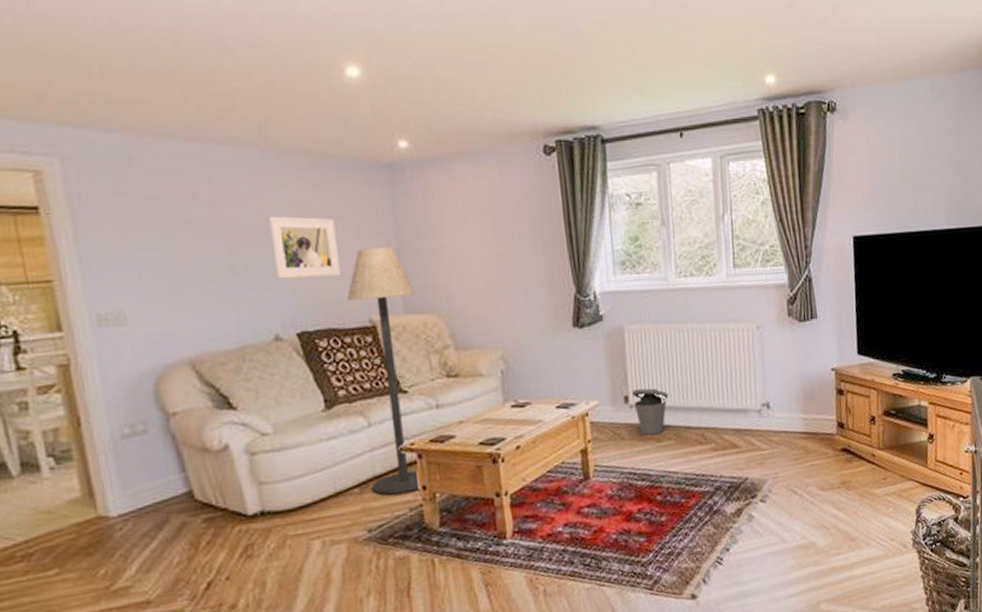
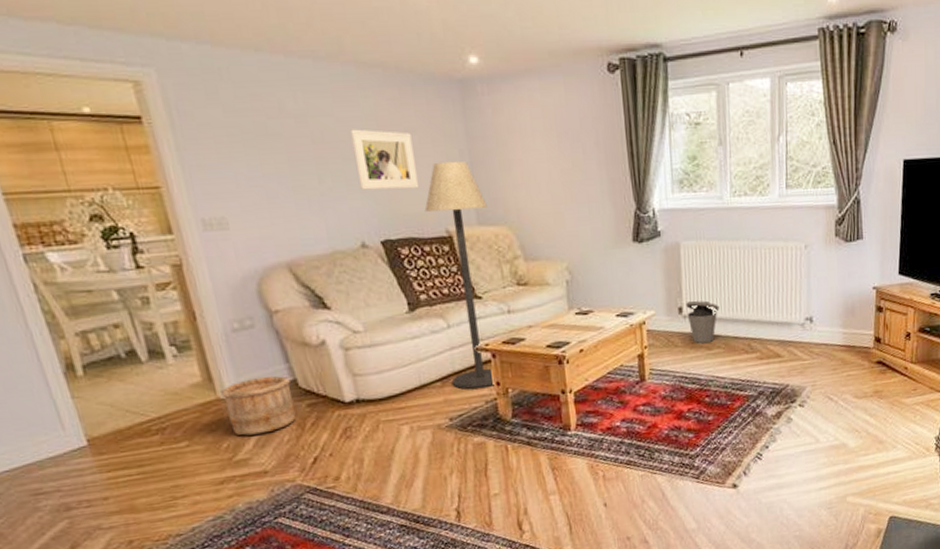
wooden bucket: none [103,487,190,559] -> present [221,375,297,436]

